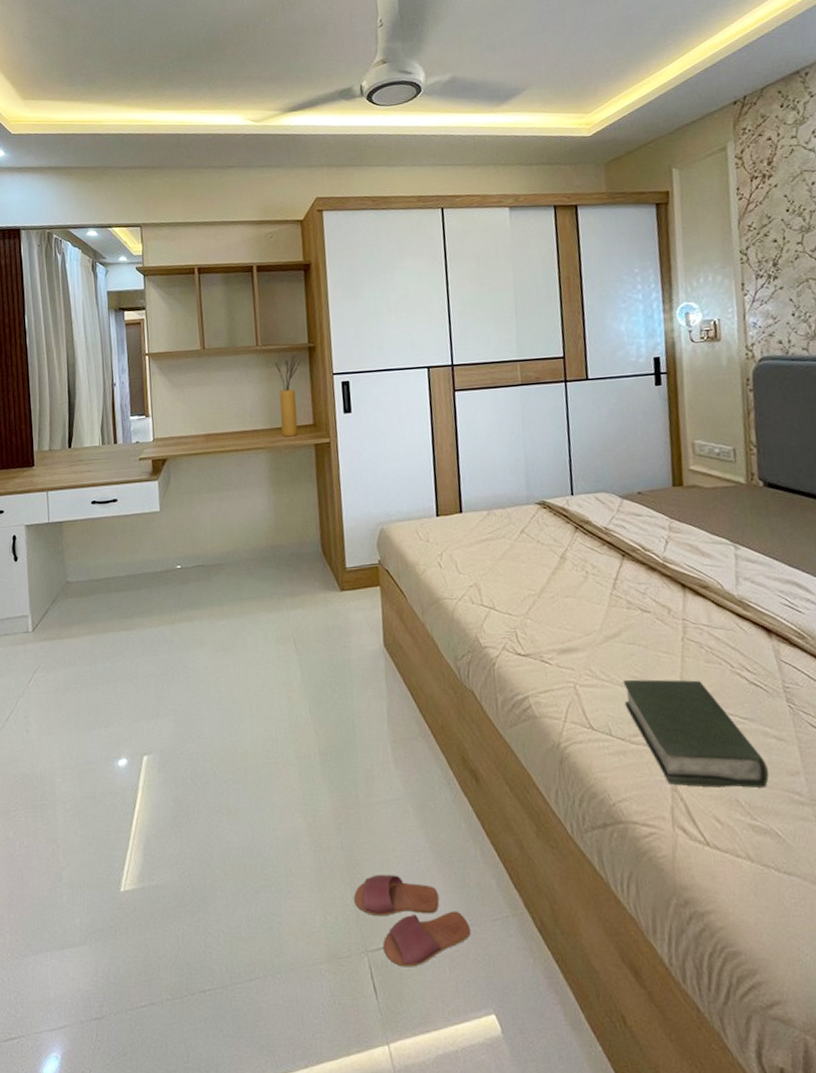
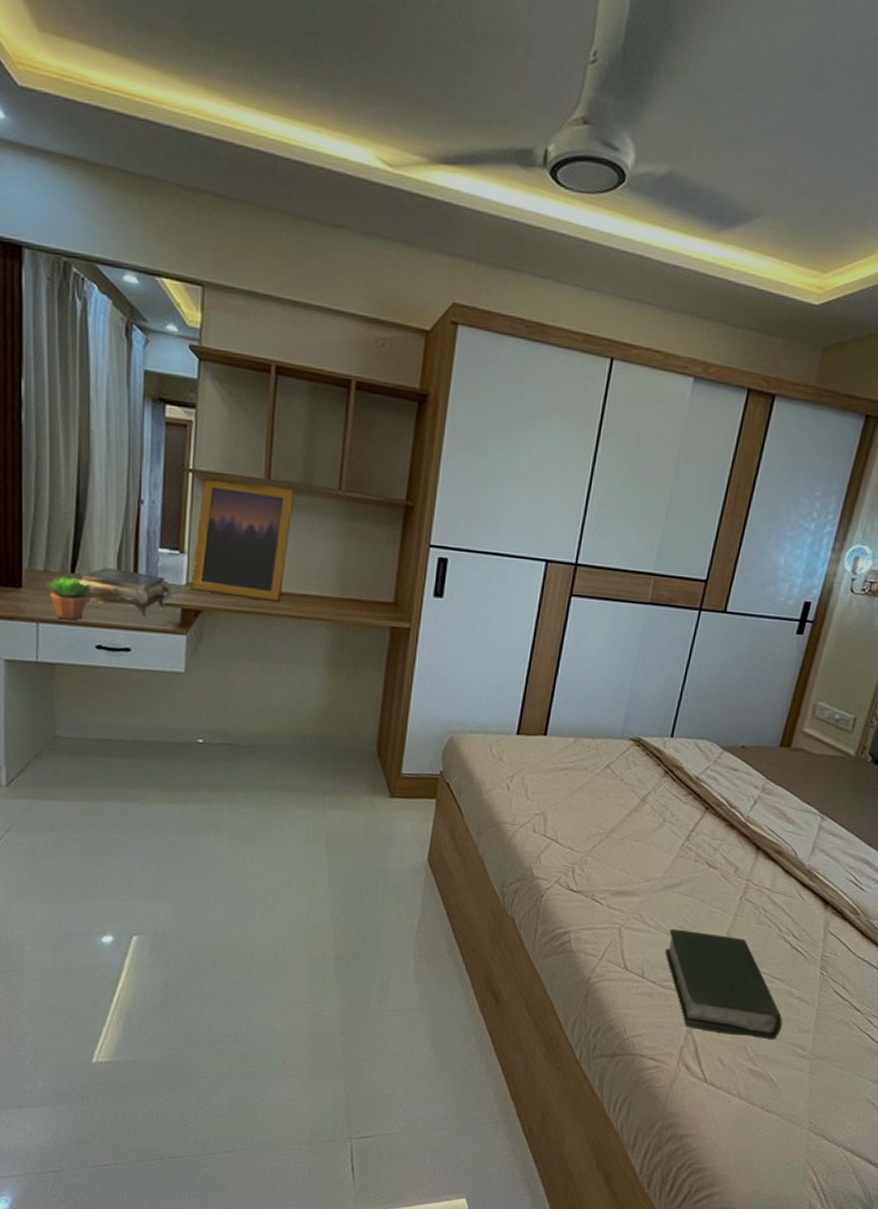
succulent plant: none [50,450,84,485] -> present [44,575,92,621]
jewelry box: none [76,437,142,472] -> present [80,566,170,617]
picture frame: none [156,352,226,444] -> present [190,477,295,602]
vase: present [274,349,302,437] -> none [352,504,395,613]
slippers: present [354,875,471,967] -> none [347,1074,459,1155]

